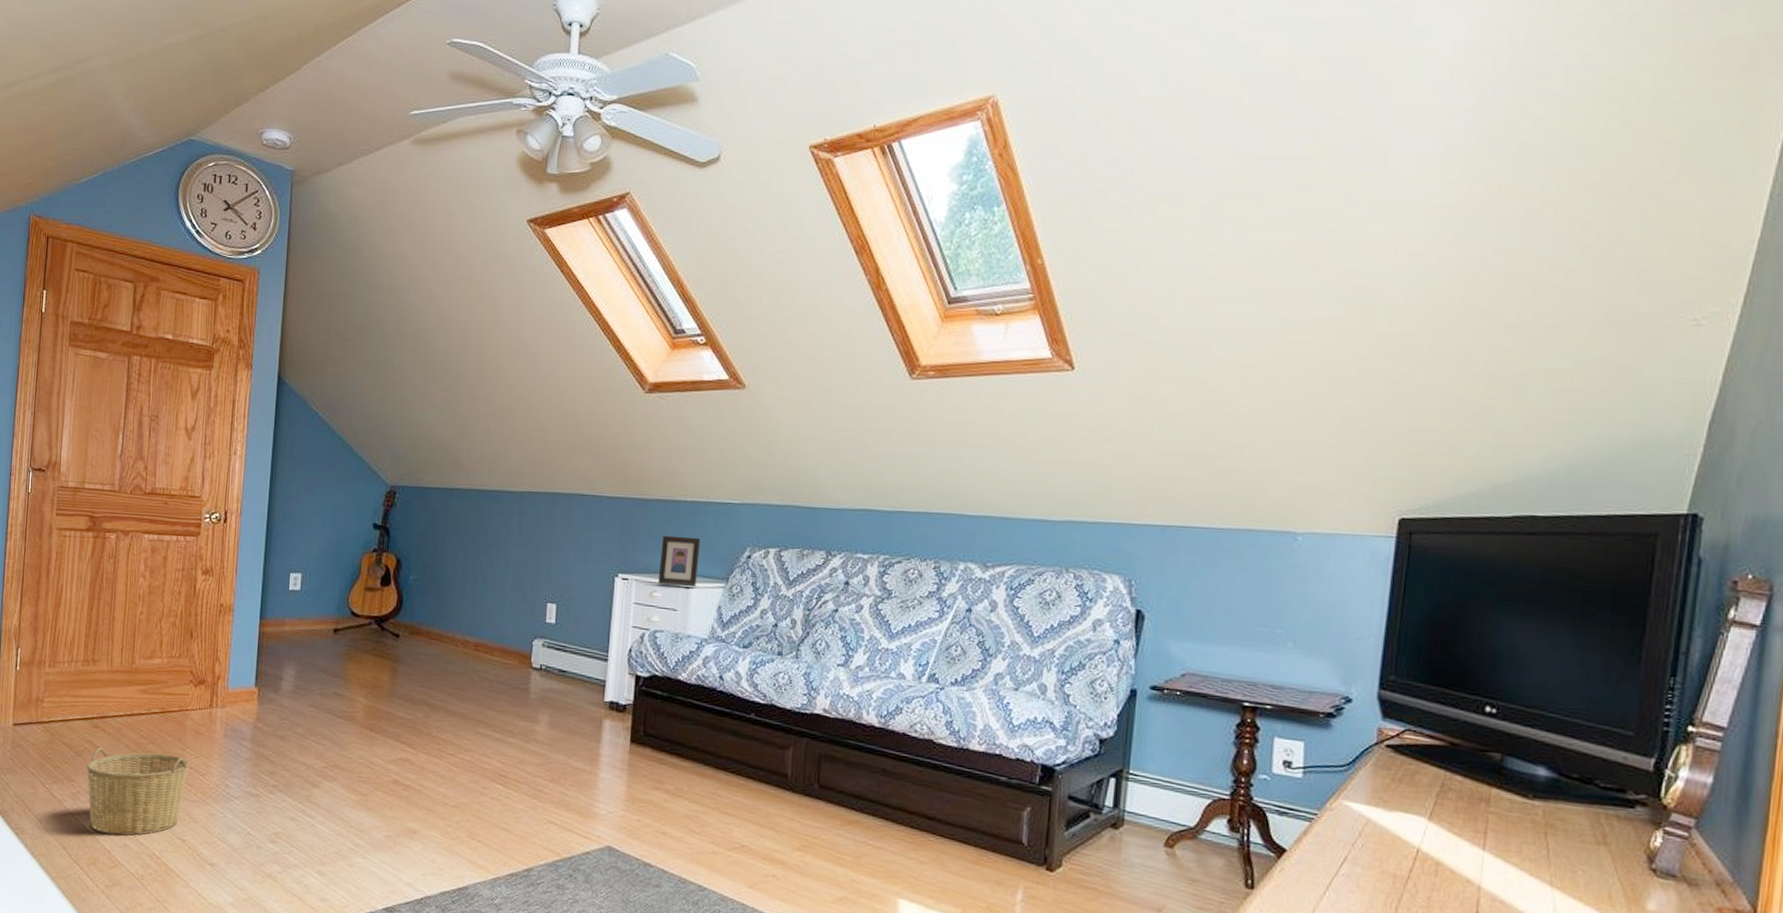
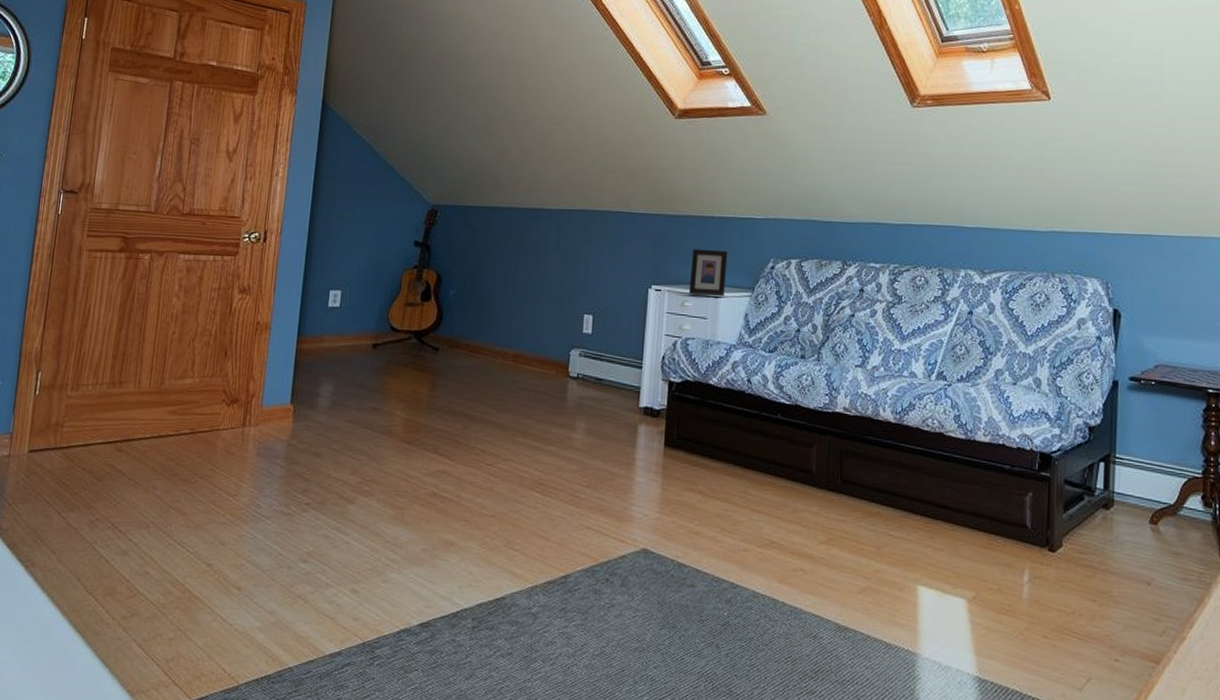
basket: present [87,747,189,836] -> none [107,471,219,563]

